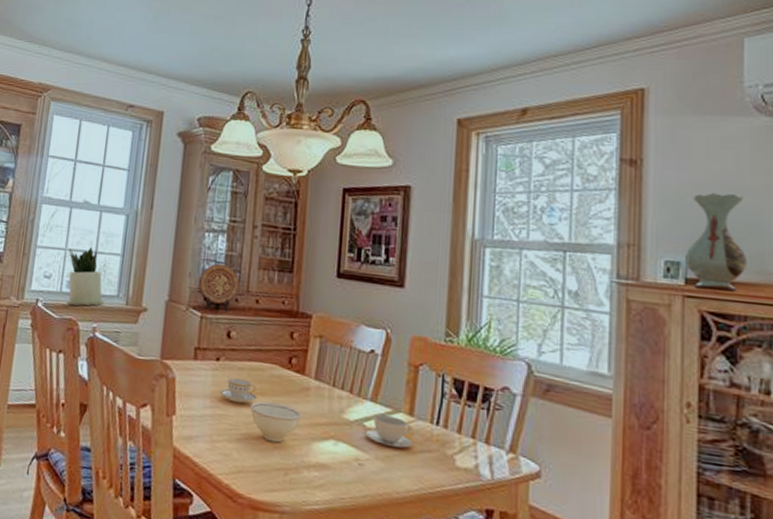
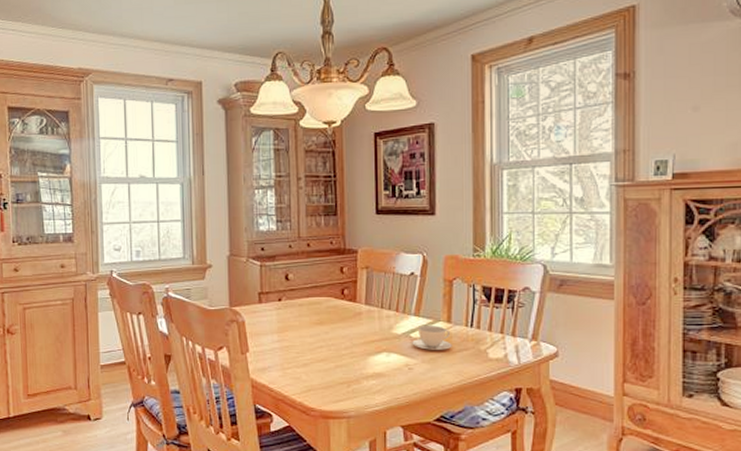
planter: present [65,247,105,307] -> none [133,218,173,272]
decorative plate: present [199,263,240,312] -> none [255,216,291,259]
teacup: present [219,377,257,404] -> none [284,313,317,334]
bowl: present [250,401,302,443] -> none [312,329,357,362]
decorative vase: present [685,193,747,293] -> none [672,94,724,182]

